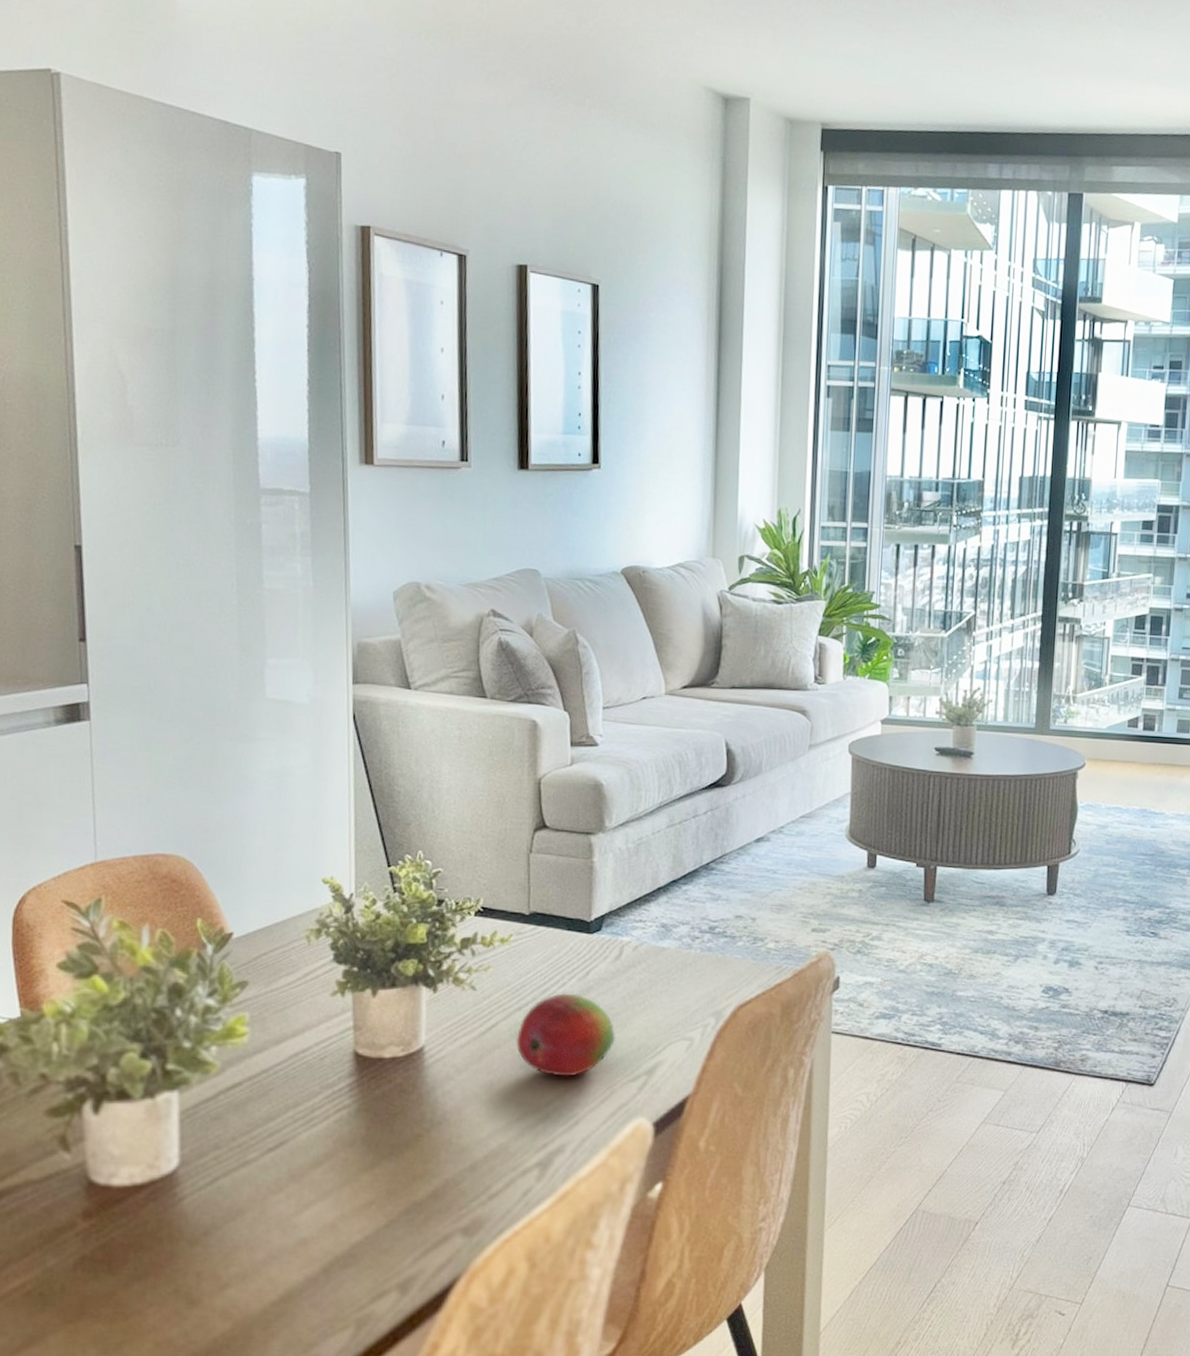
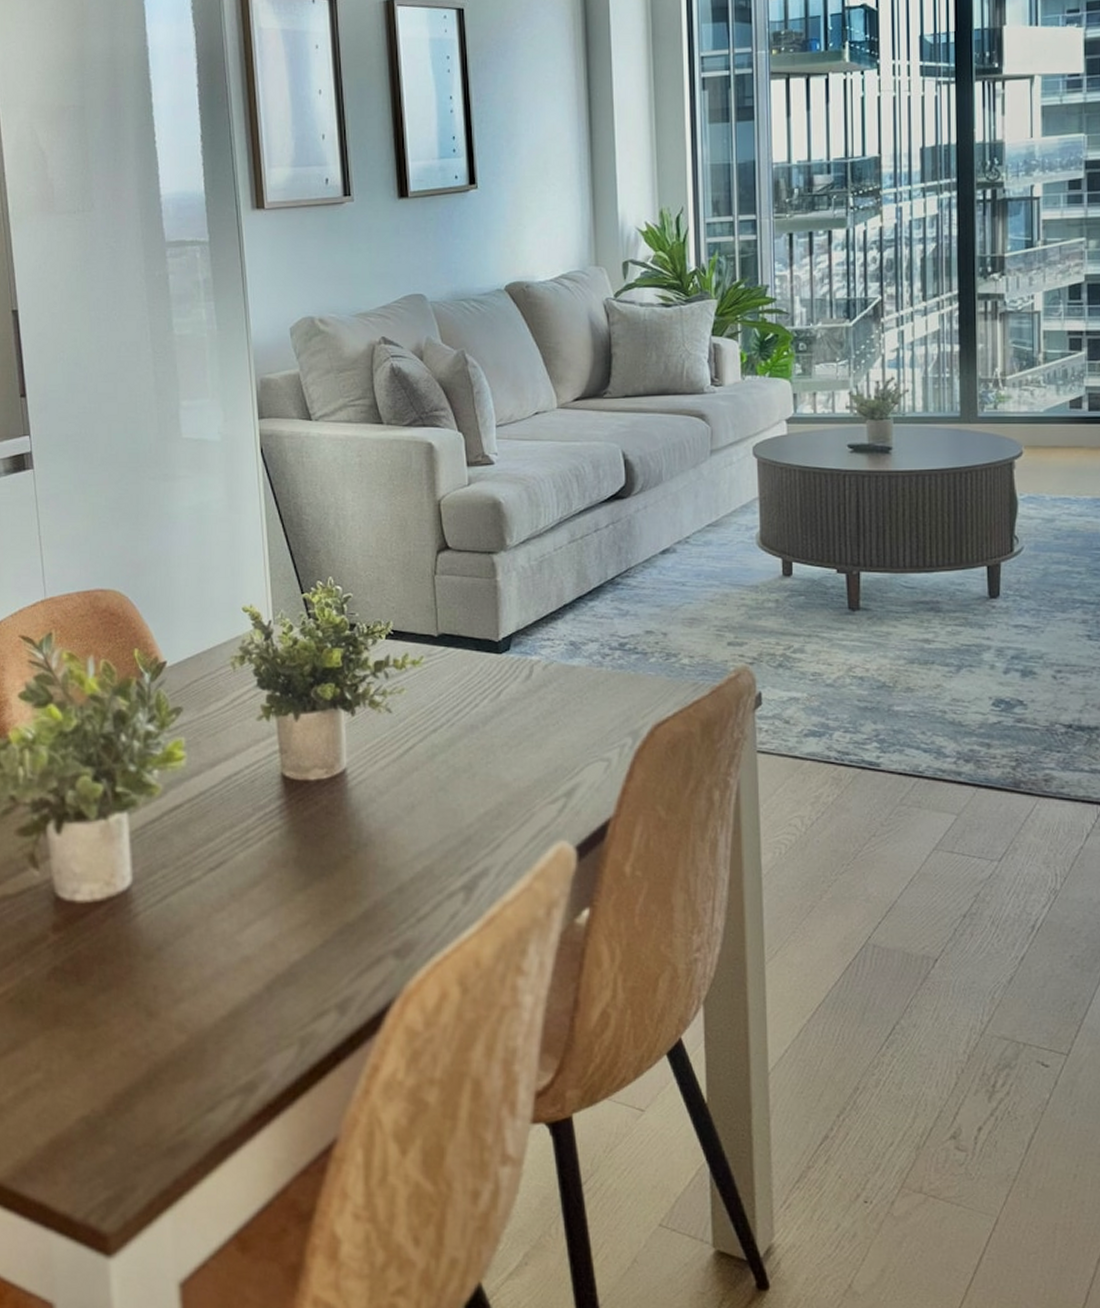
fruit: present [515,993,616,1077] -> none [433,714,532,799]

